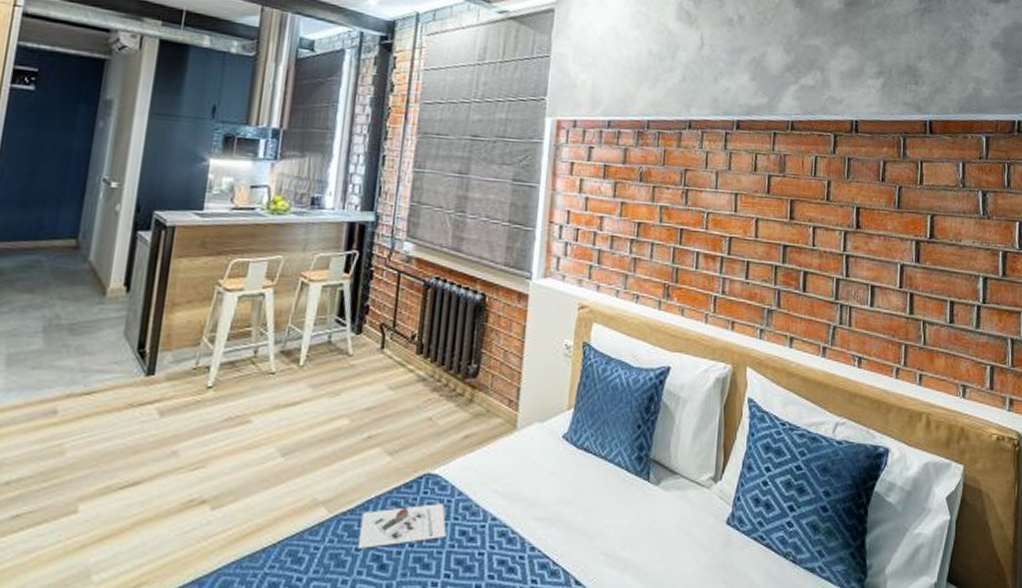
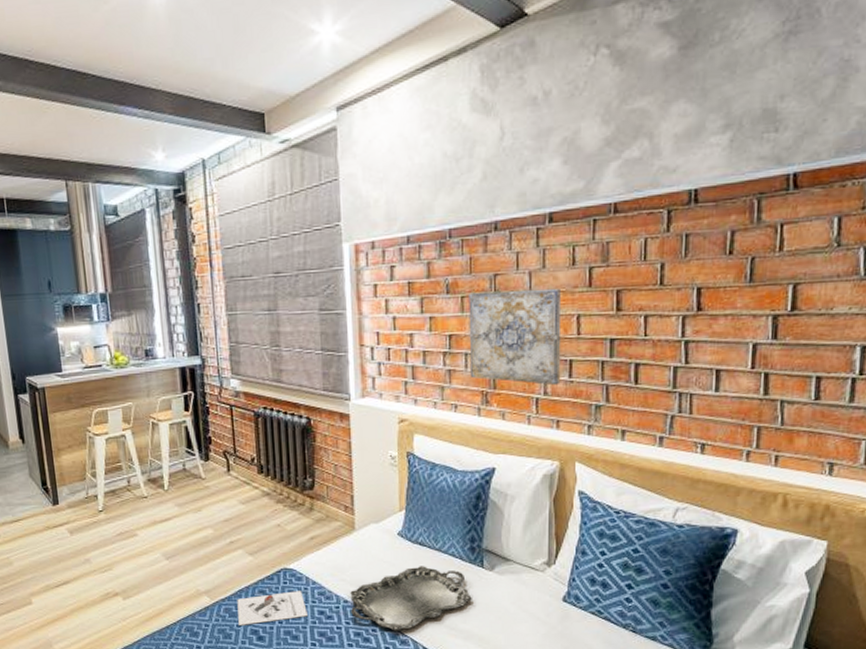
serving tray: none [498,476,634,559] -> present [350,566,472,631]
wall art: none [654,183,743,286] -> present [469,289,562,386]

